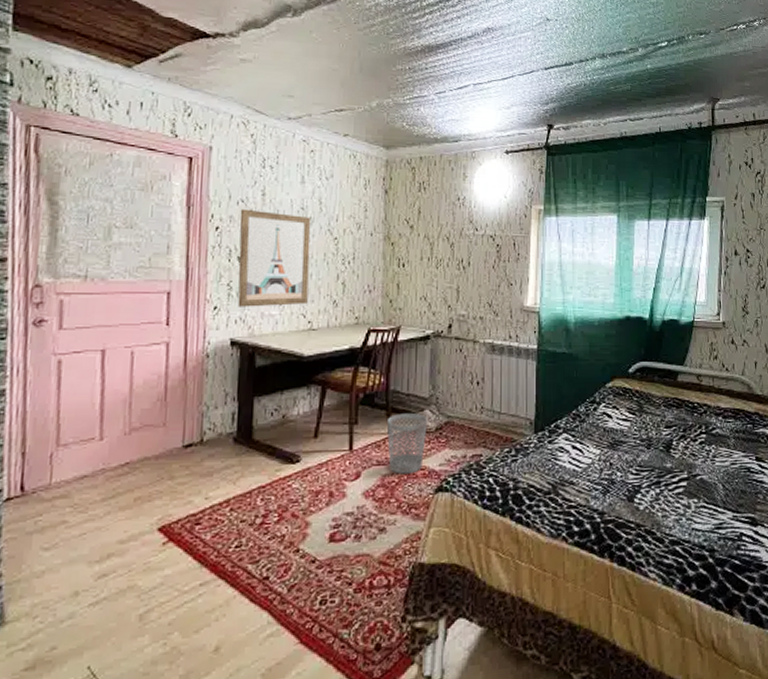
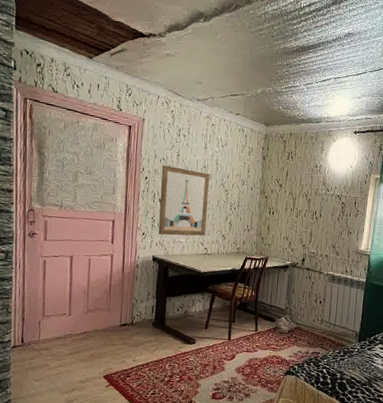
wastebasket: present [386,412,428,474] -> none [254,318,283,360]

